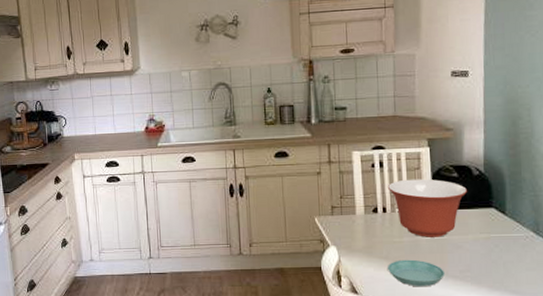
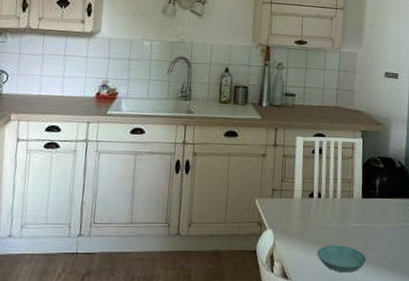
mixing bowl: present [387,178,467,237] -> none [324,167,390,224]

